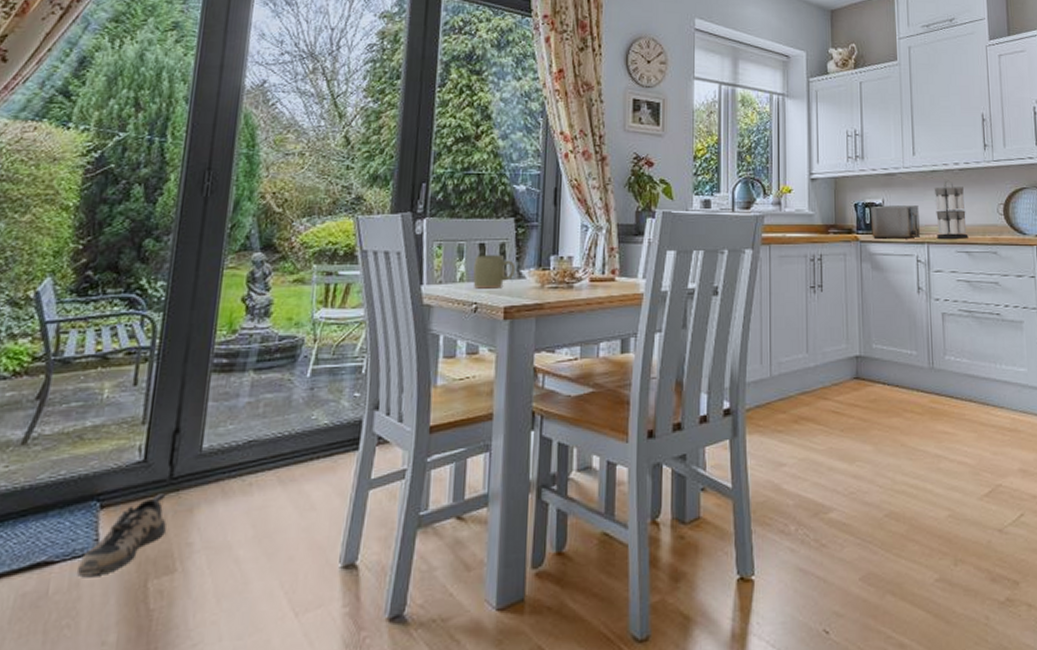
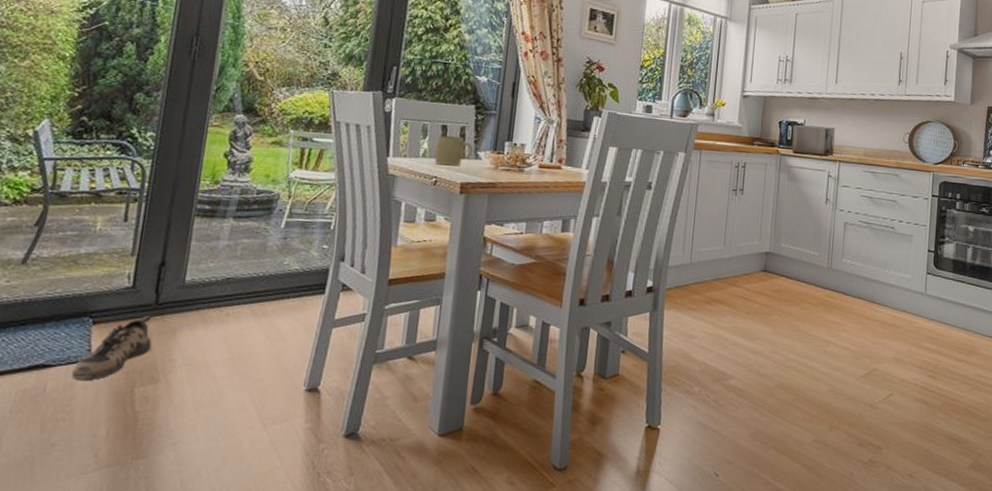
spice rack: present [934,179,969,239] -> none [848,107,876,161]

